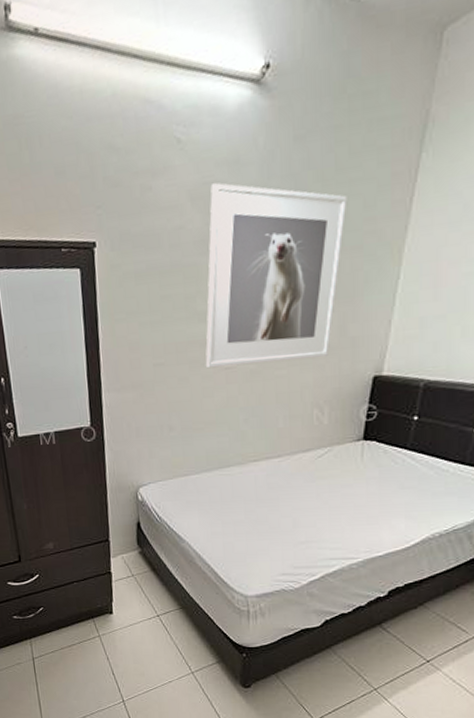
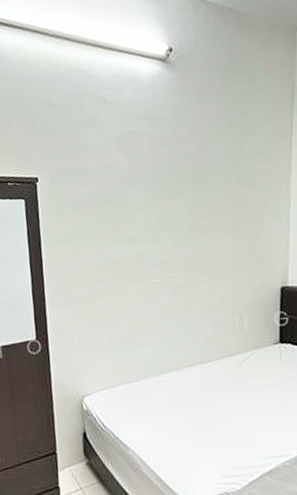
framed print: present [205,182,347,369] -> none [133,132,243,284]

